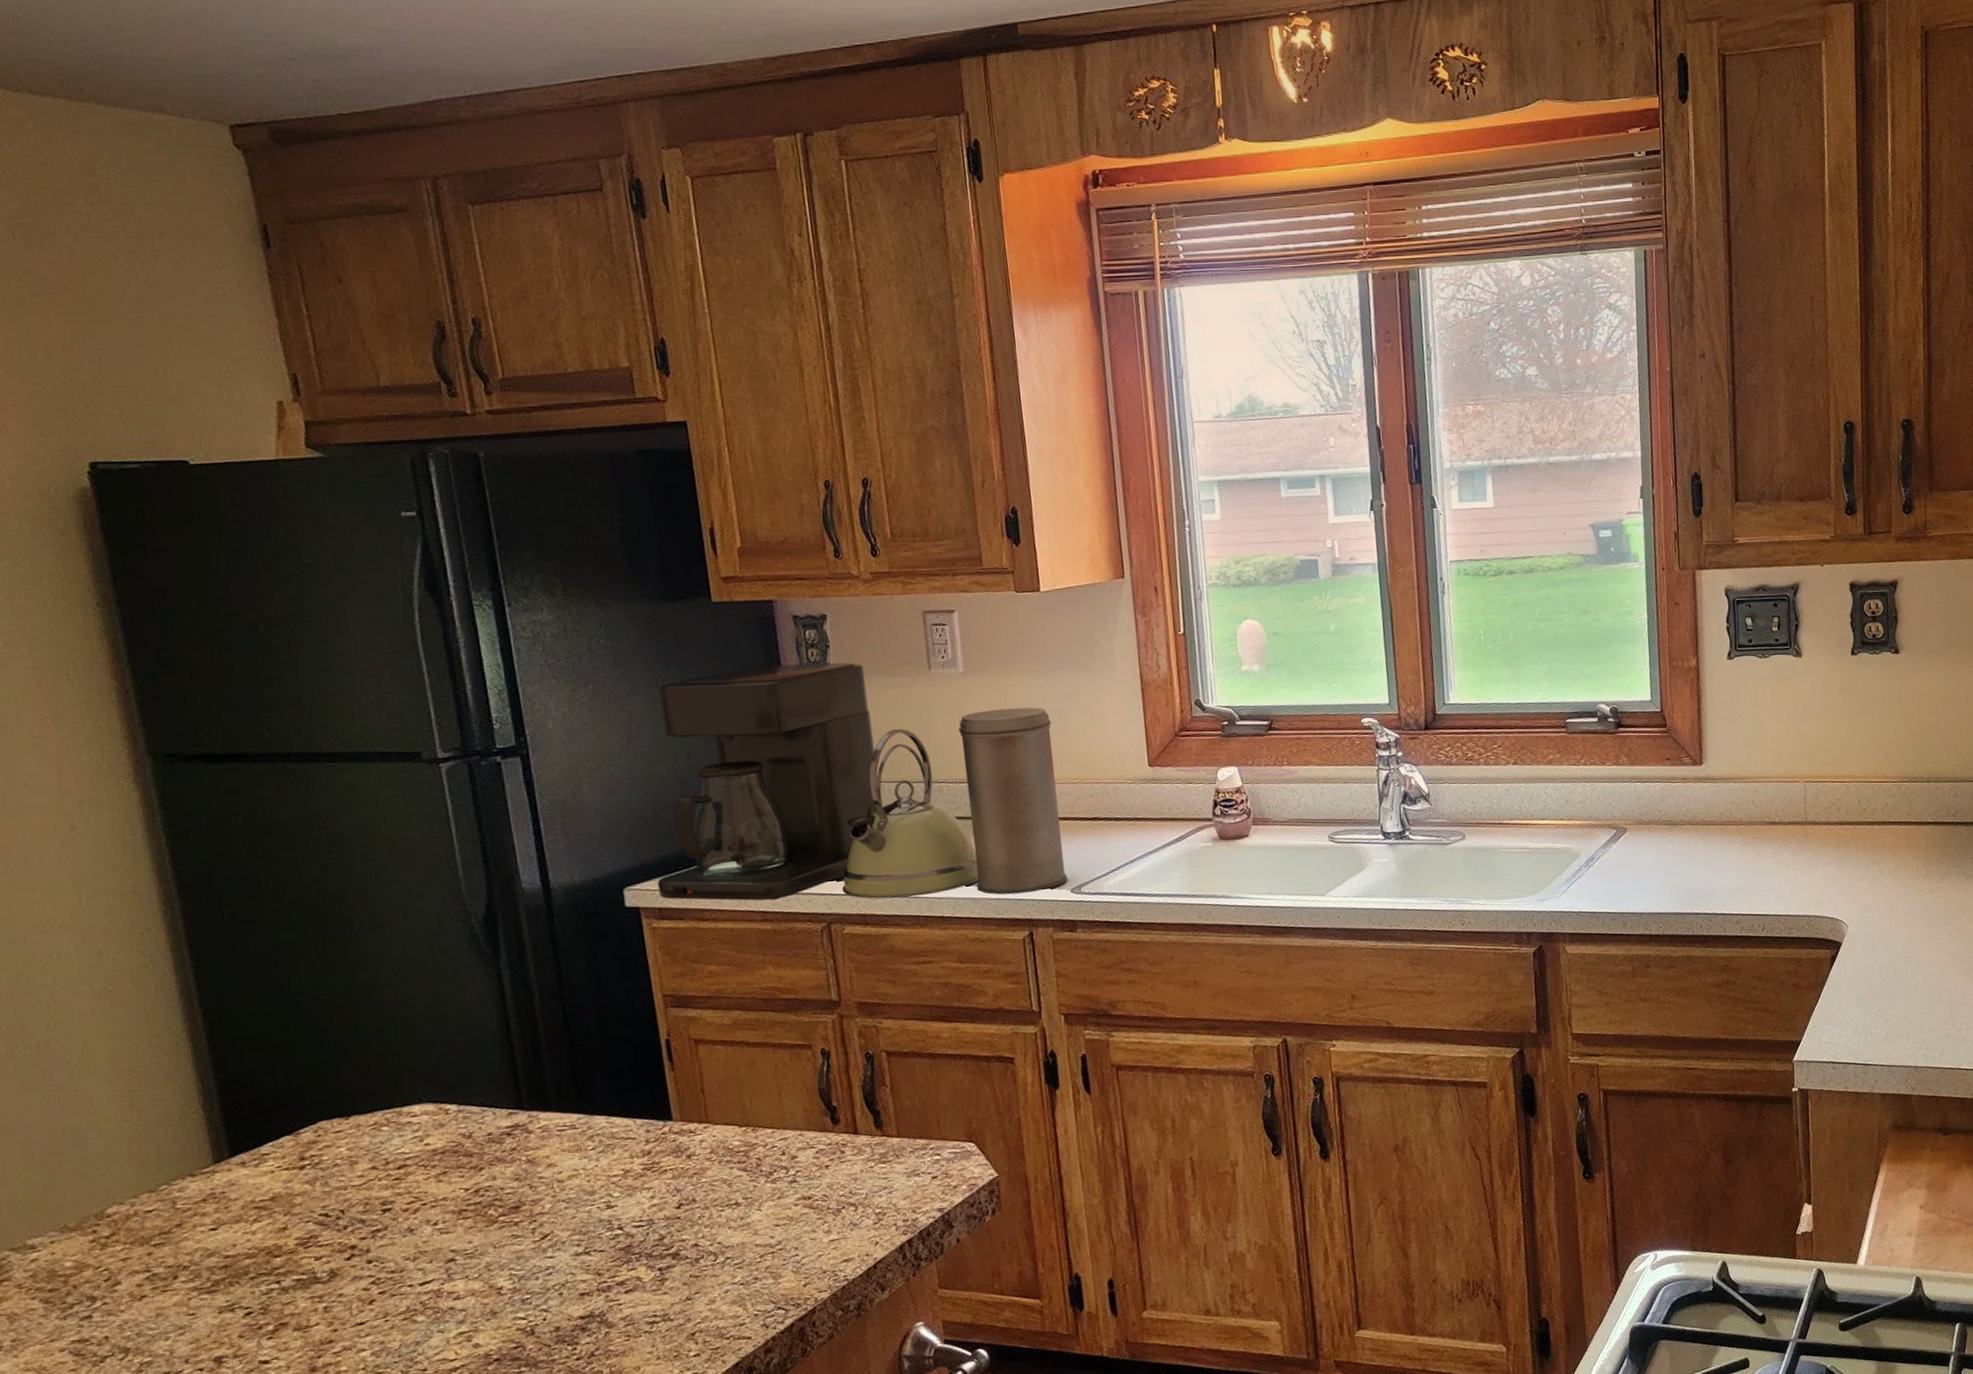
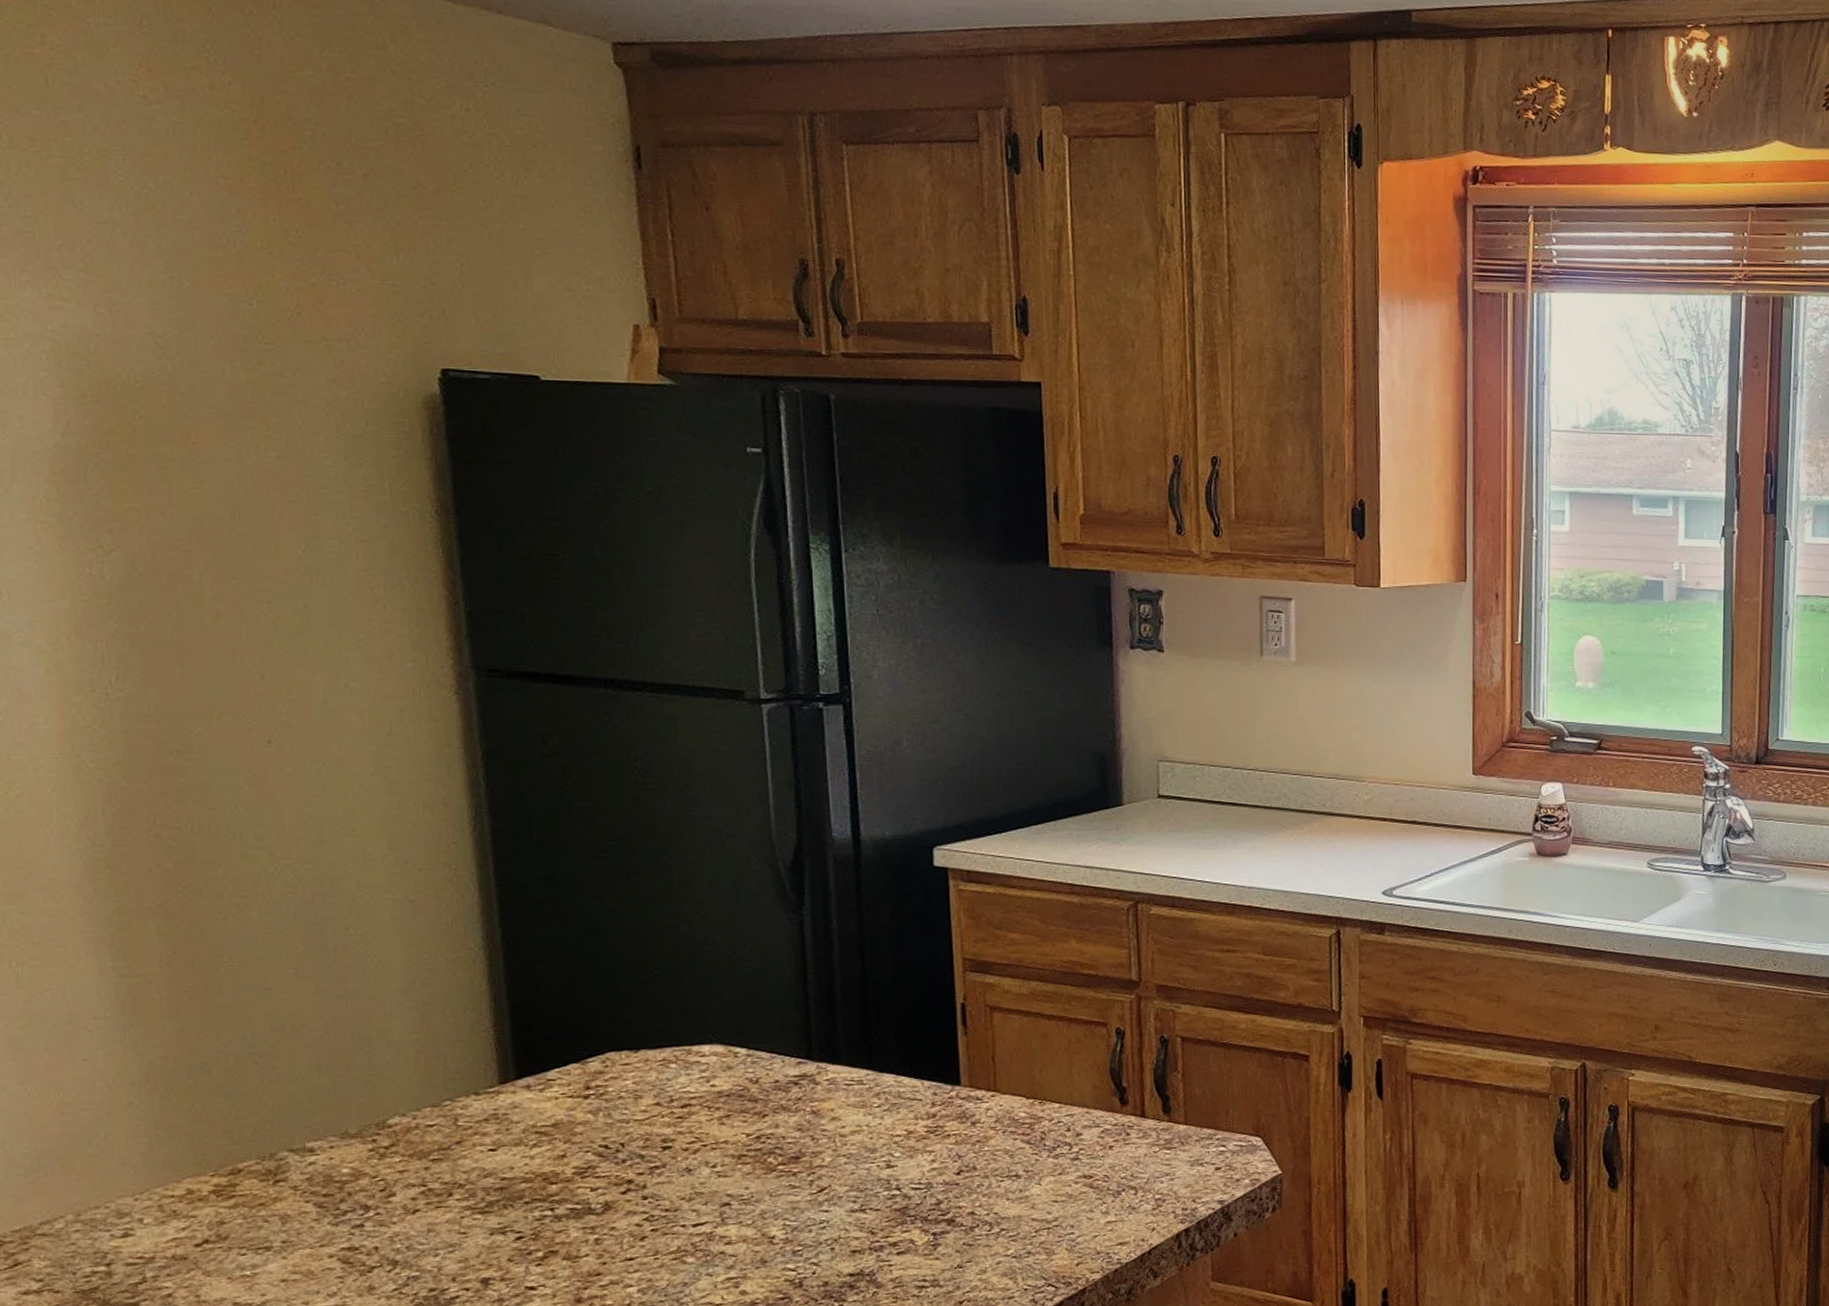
coffee maker: present [658,662,878,901] -> none [968,636,1199,874]
kettle: present [841,728,980,899] -> none [1152,712,1291,884]
canister: present [958,707,1068,895] -> none [1285,702,1381,891]

